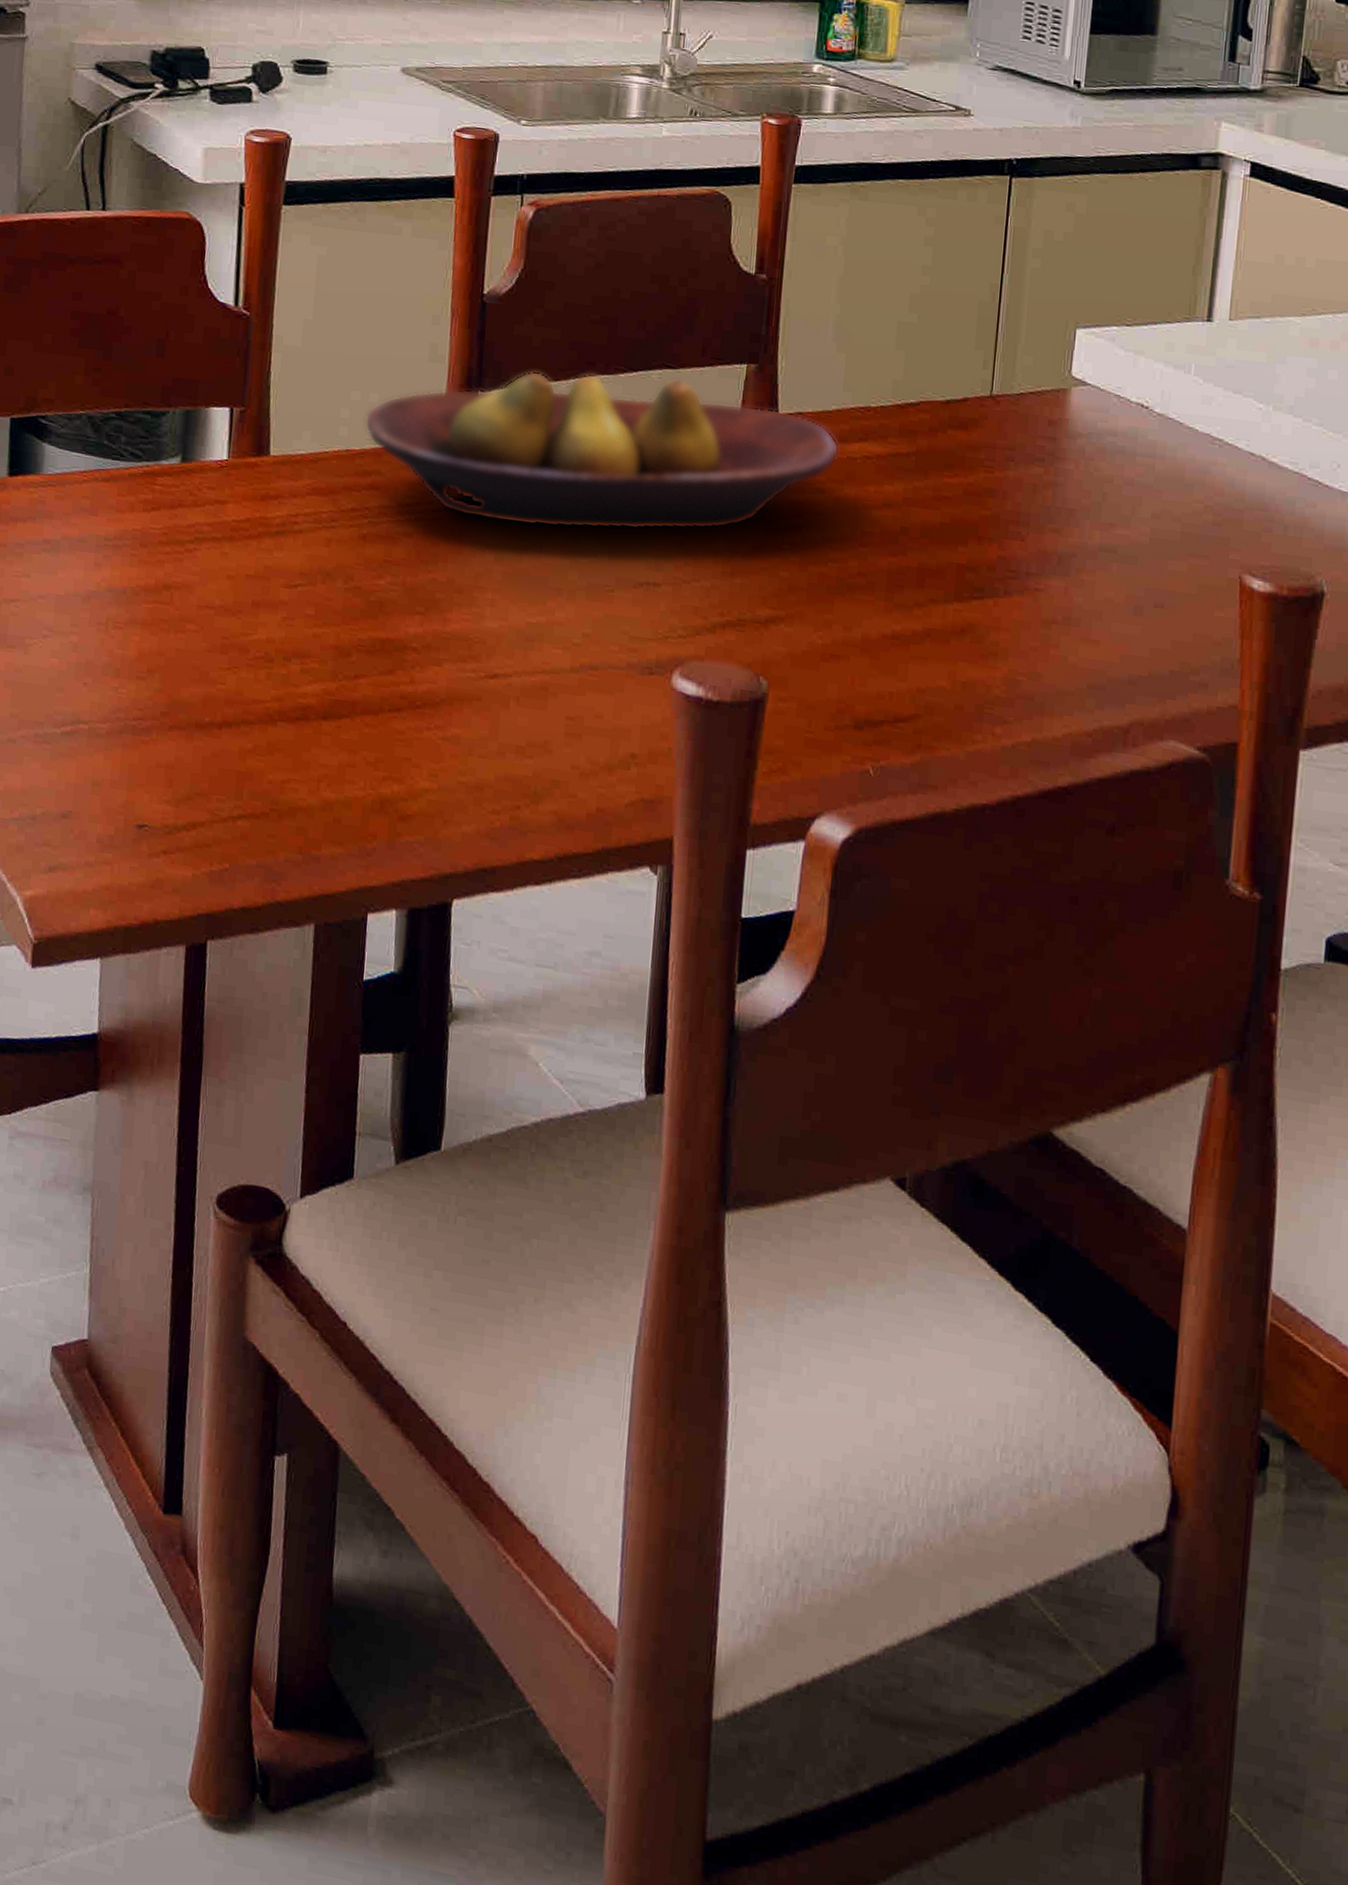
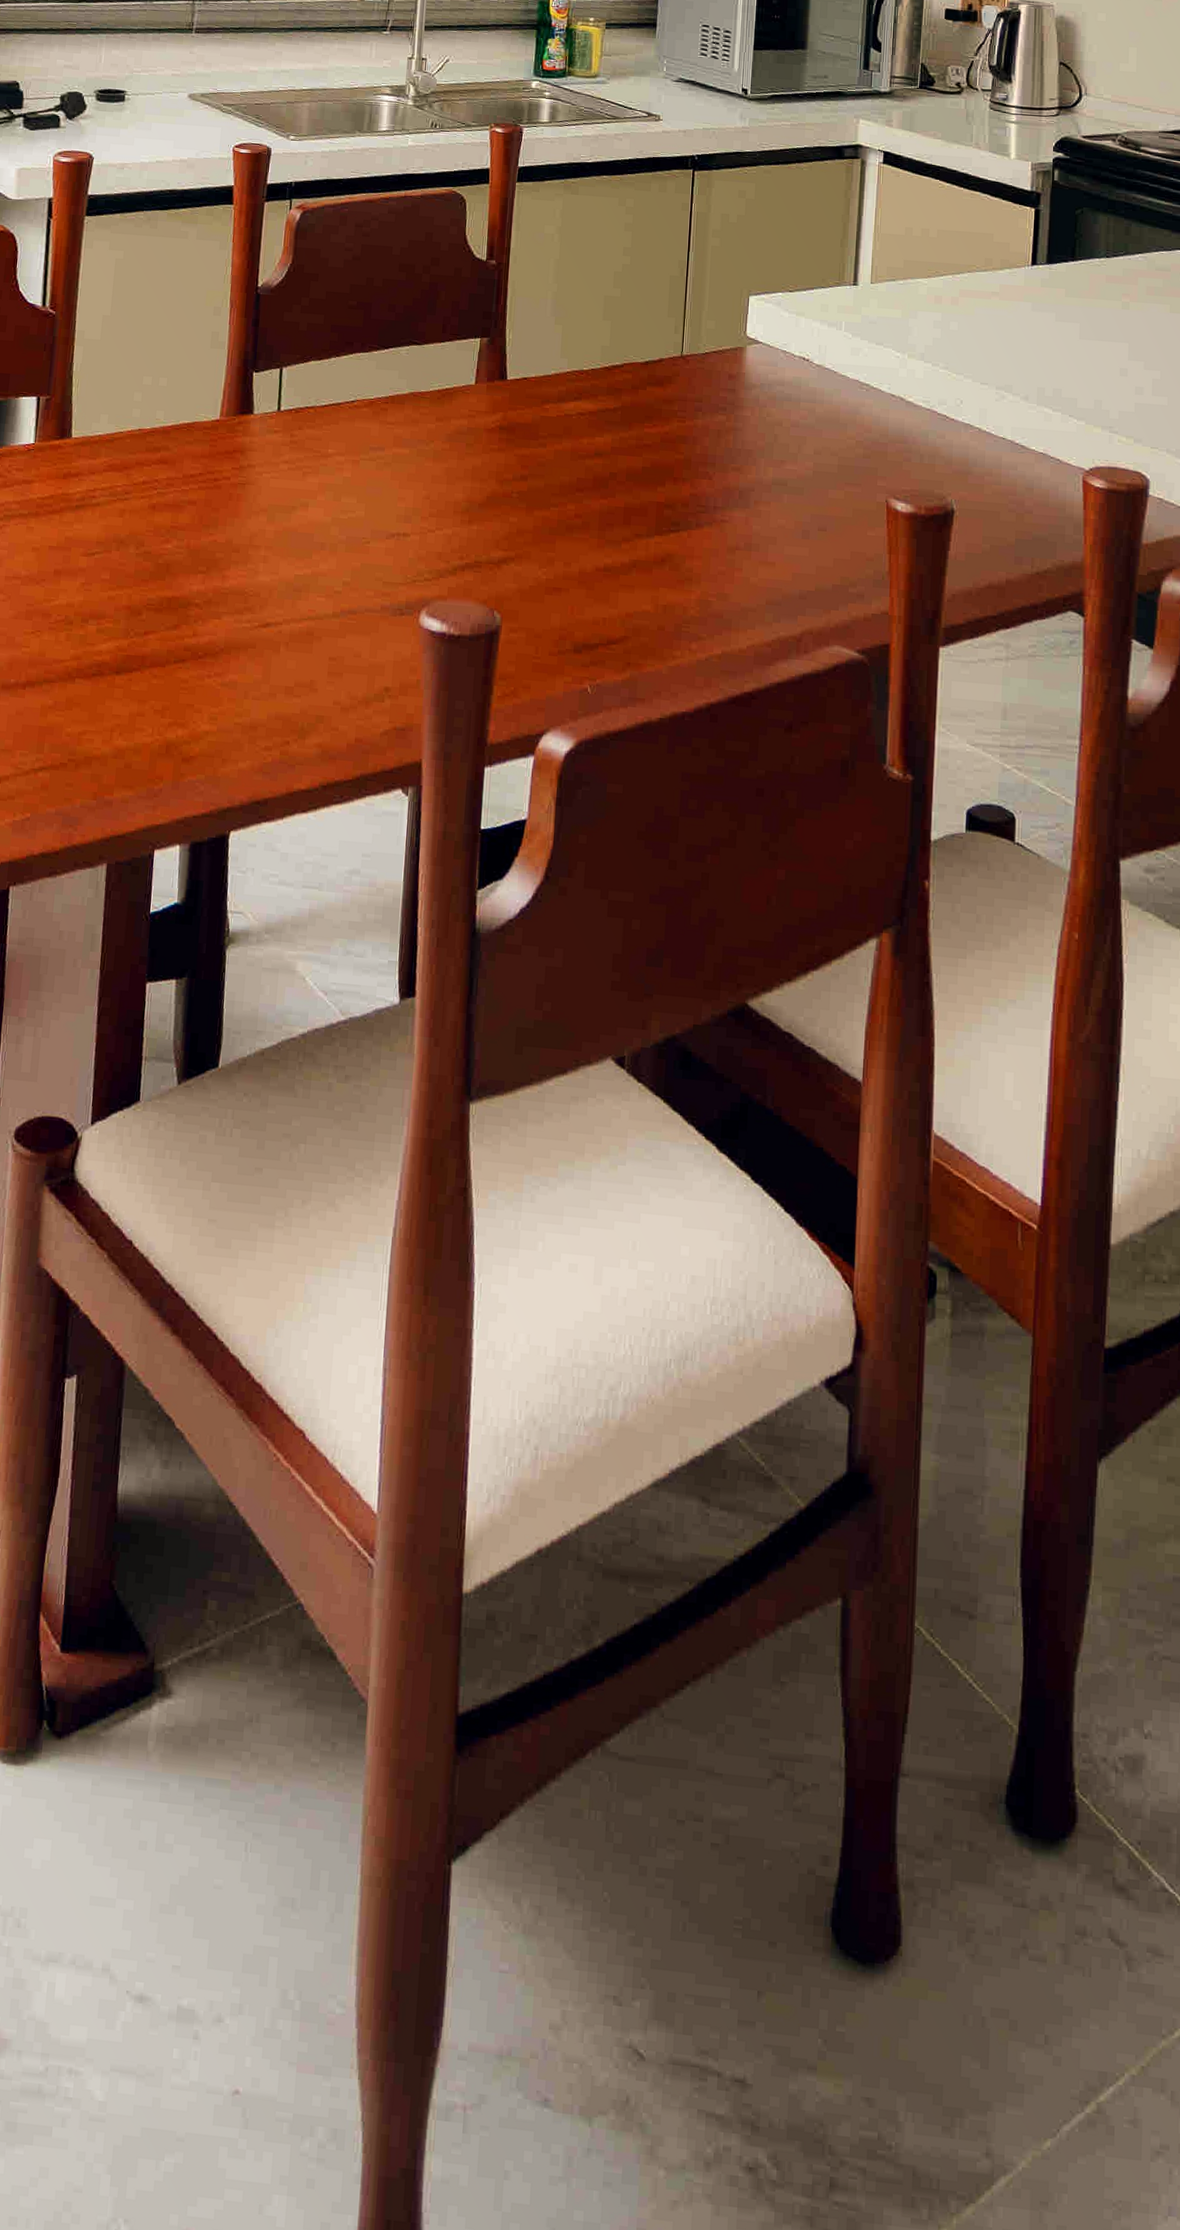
fruit bowl: present [364,370,840,531] -> none [155,352,558,490]

